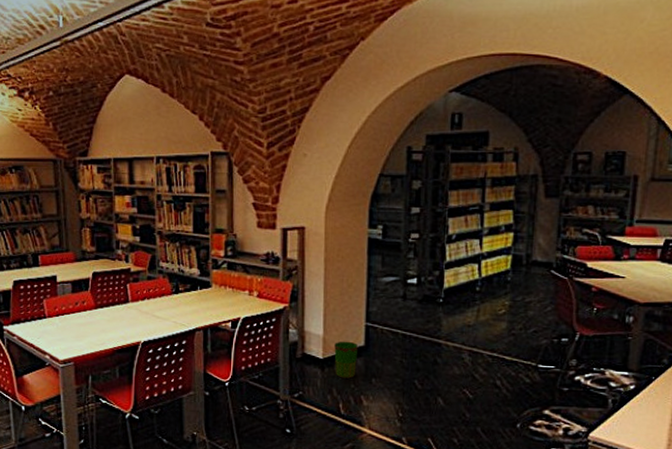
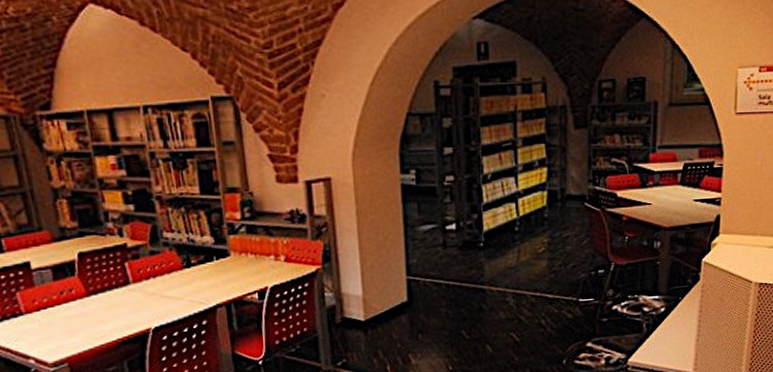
waste bin: present [334,341,359,379] -> none [376,298,402,339]

